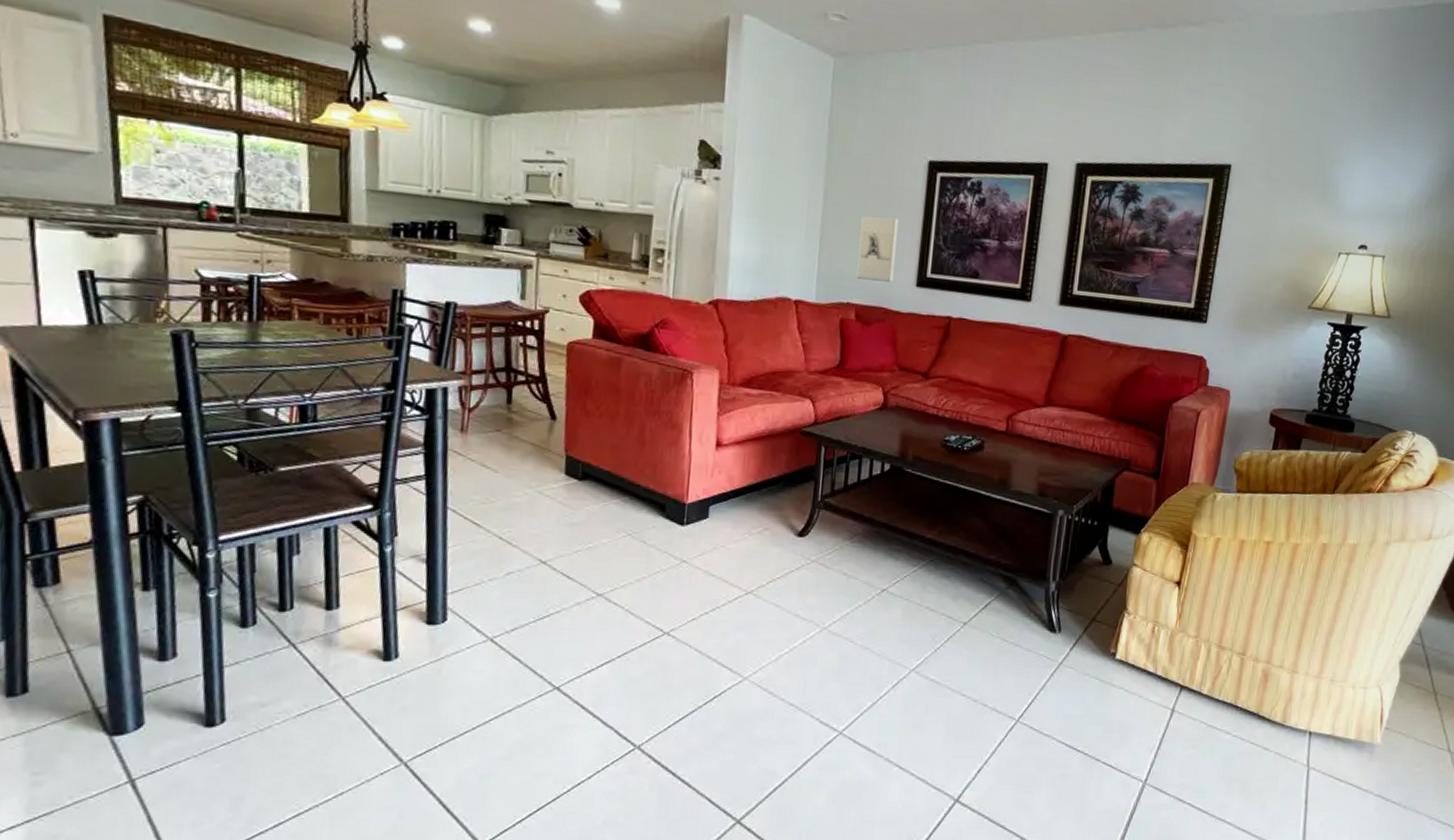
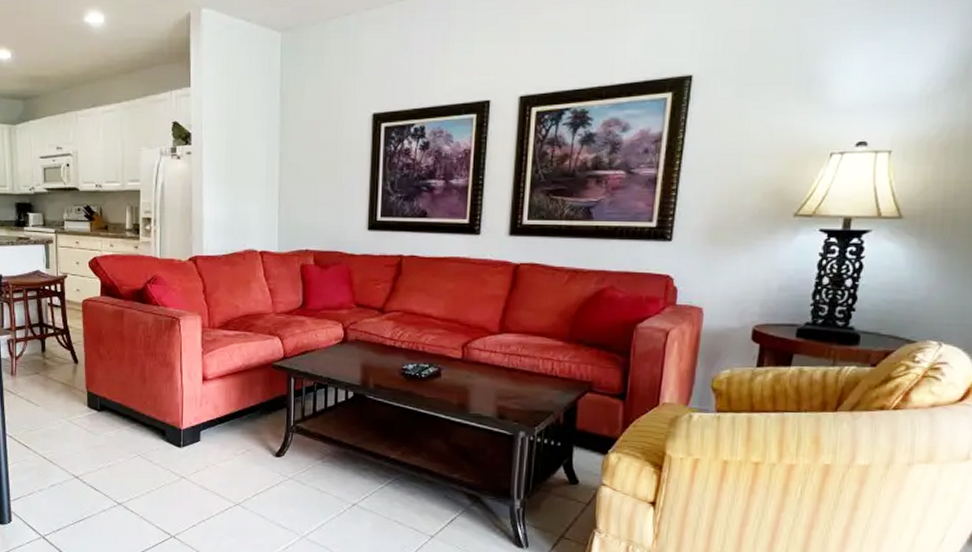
wall sculpture: present [856,216,899,282] -> none [313,170,349,228]

